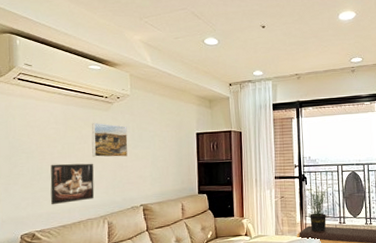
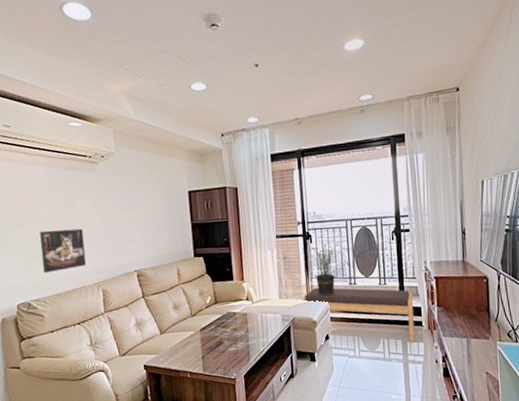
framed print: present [91,122,128,158] -> none [77,184,117,222]

